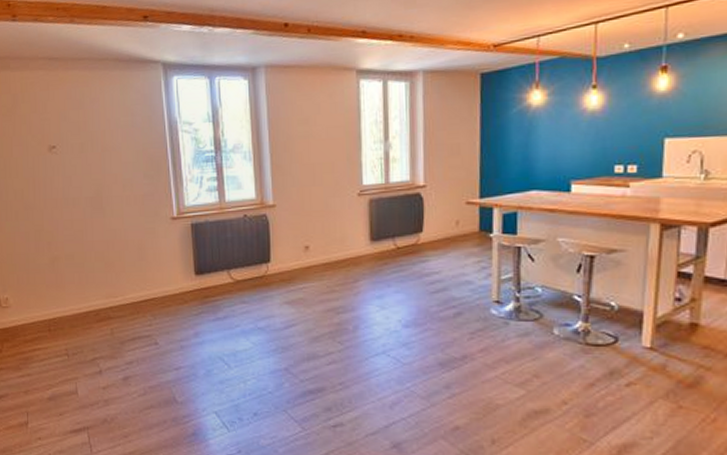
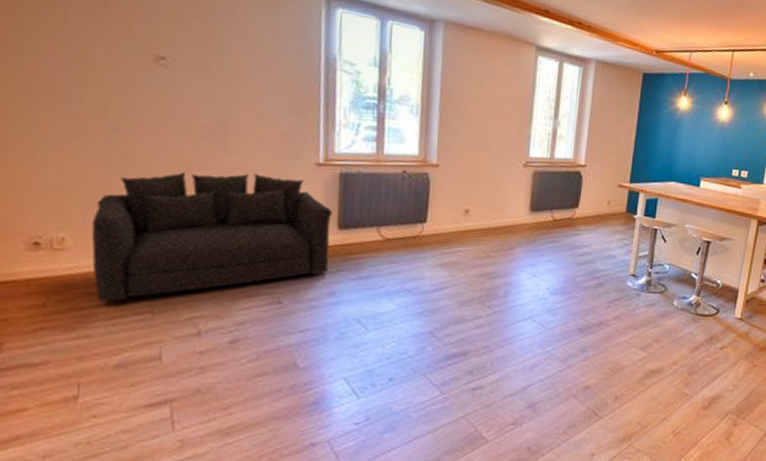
sofa: none [23,232,192,348] -> present [91,172,332,303]

